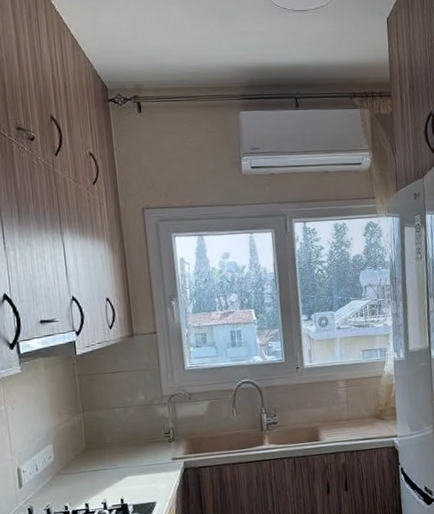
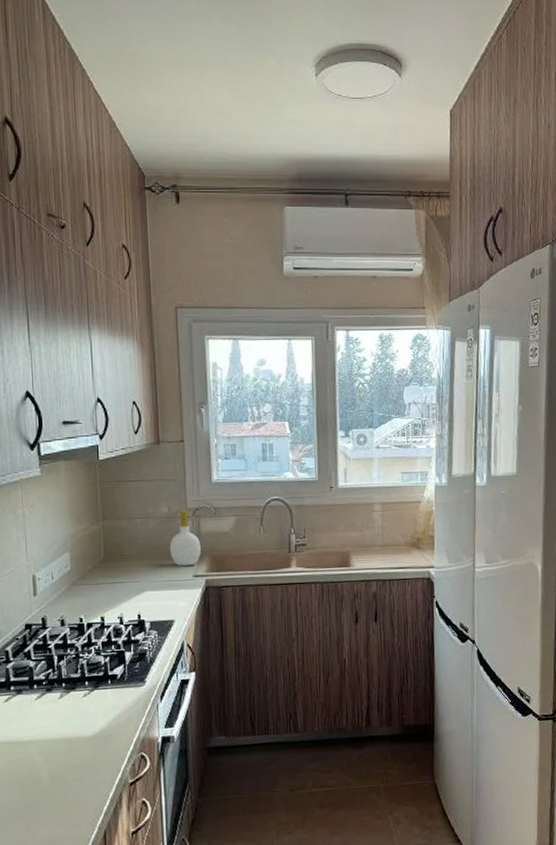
soap bottle: none [147,397,179,451] -> present [169,510,202,567]

